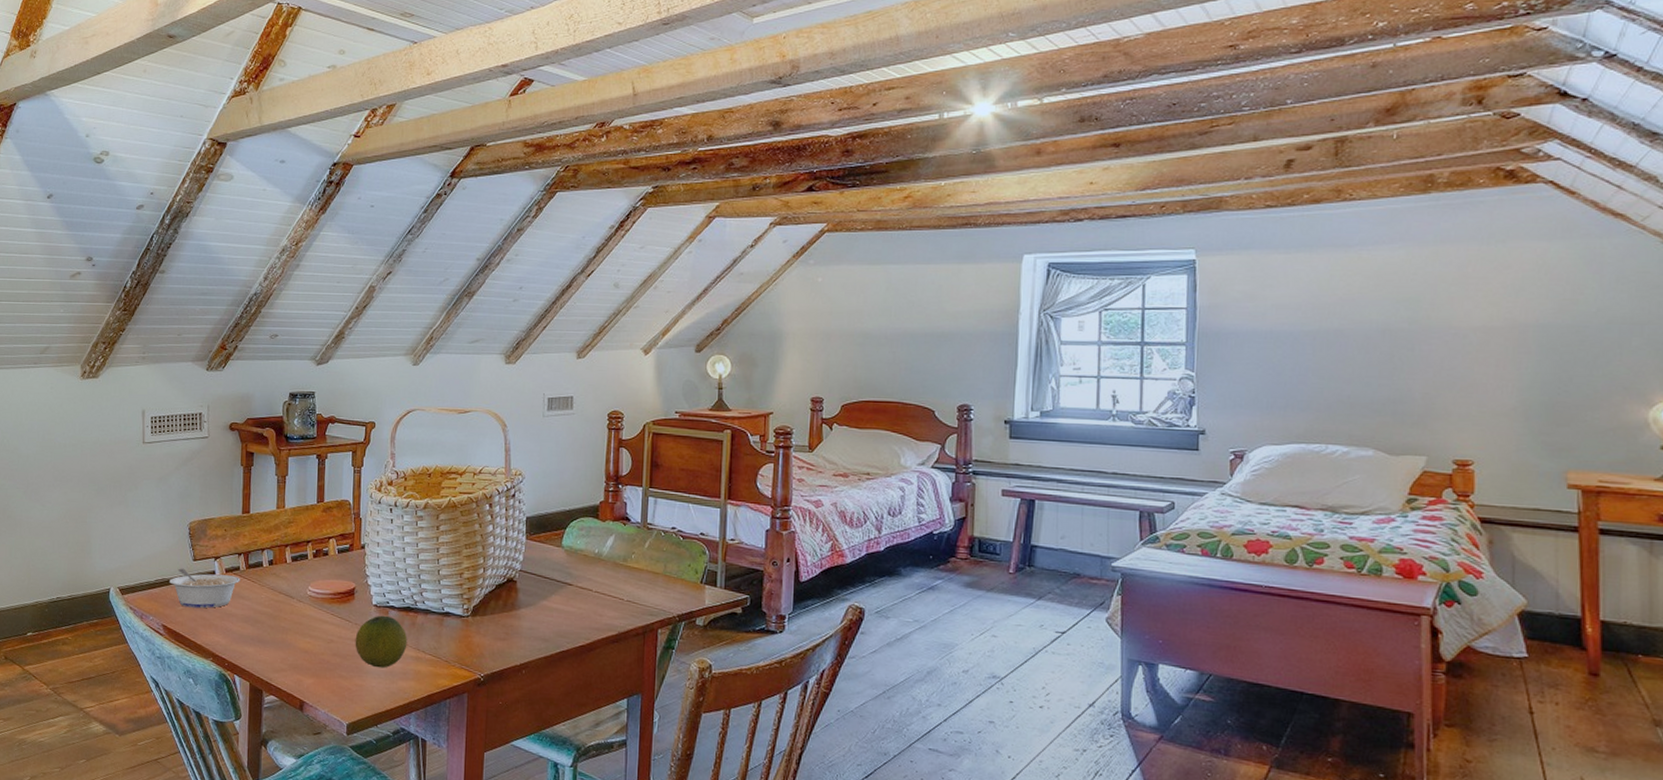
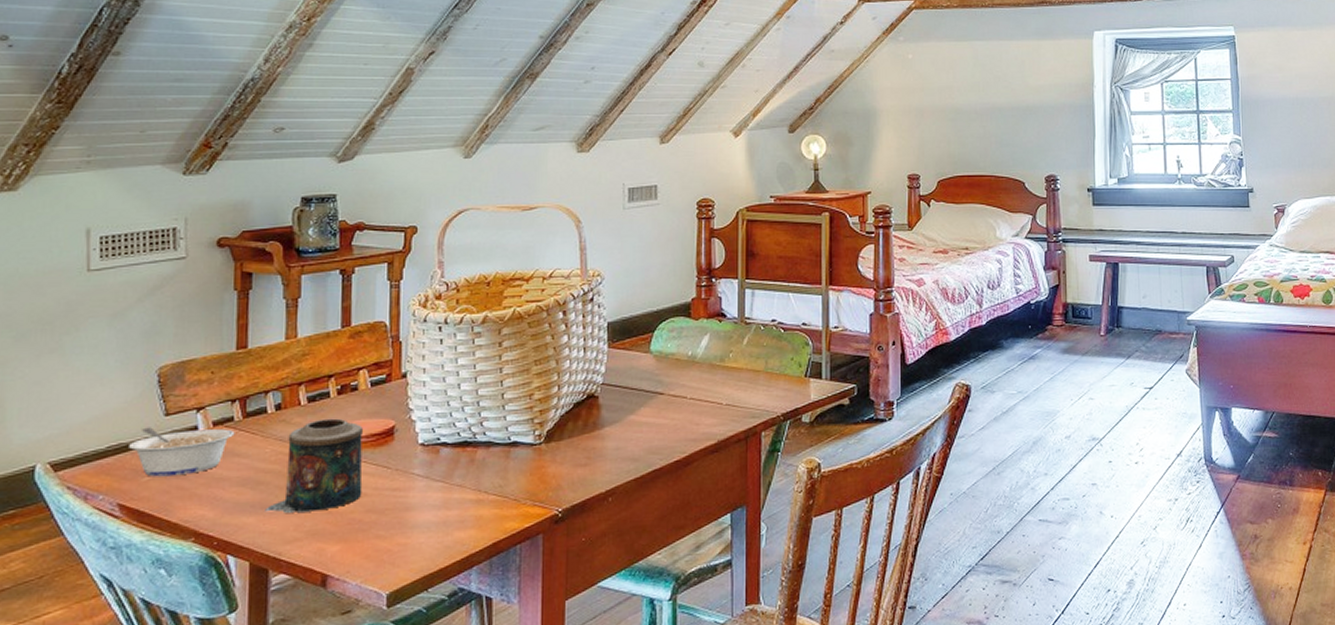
candle: none [261,575,331,650] -> present [265,418,363,513]
fruit: present [355,615,408,669] -> none [396,454,465,520]

